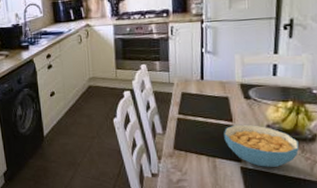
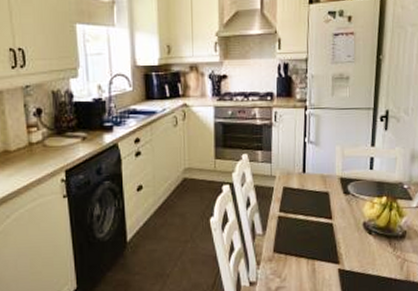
cereal bowl: present [224,124,299,167] -> none [323,221,391,268]

